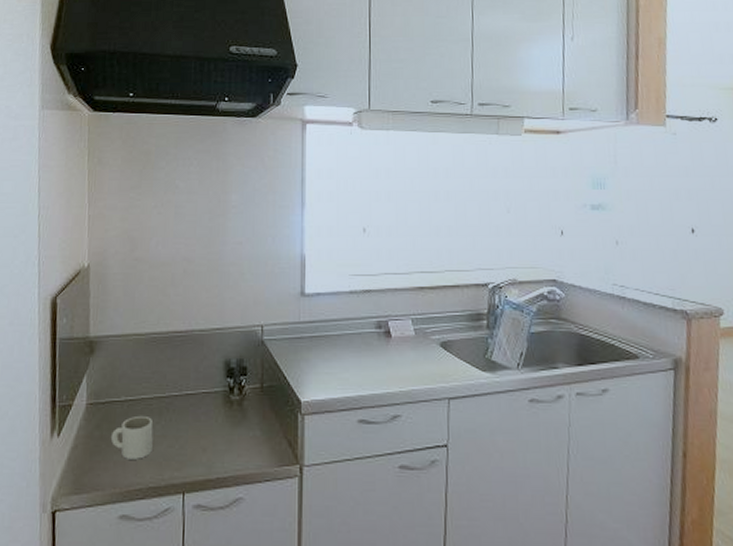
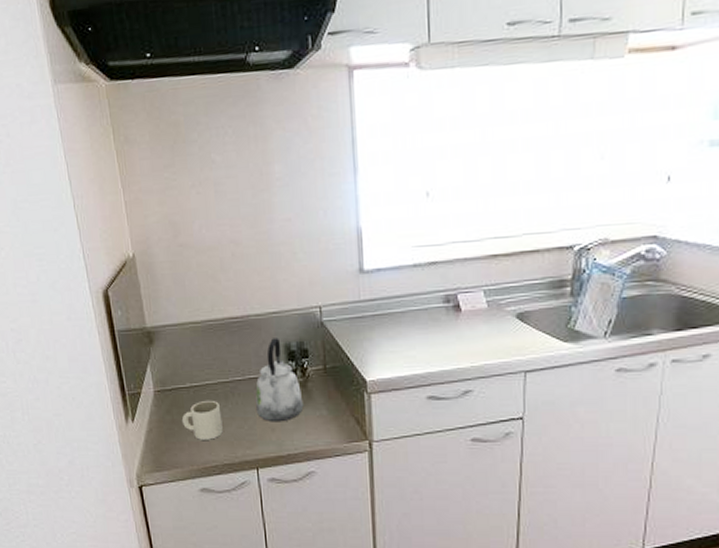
kettle: none [190,354,238,442] -> present [255,338,304,422]

